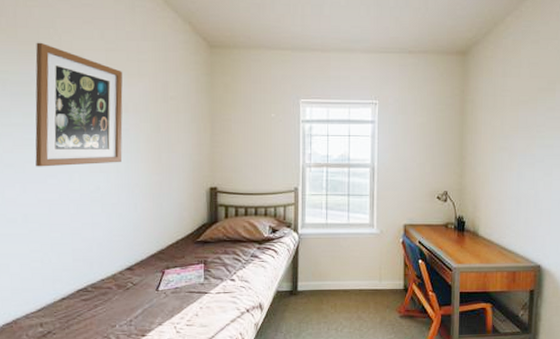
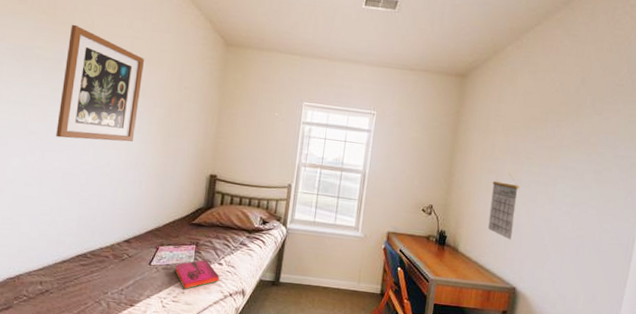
hardback book: none [184,277,234,311] -> present [174,259,220,290]
calendar: none [506,149,534,218] -> present [487,173,520,240]

